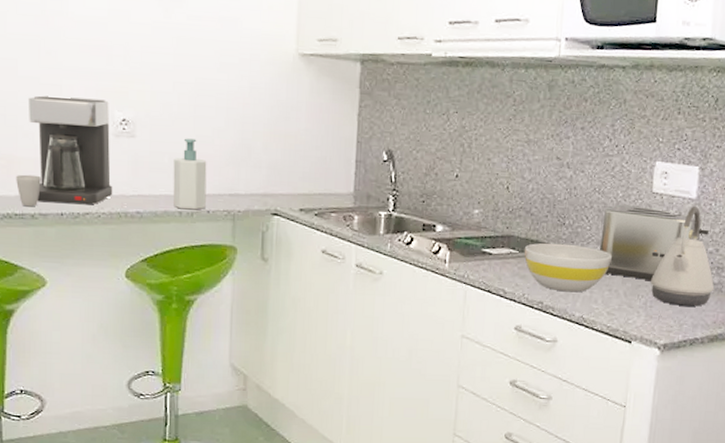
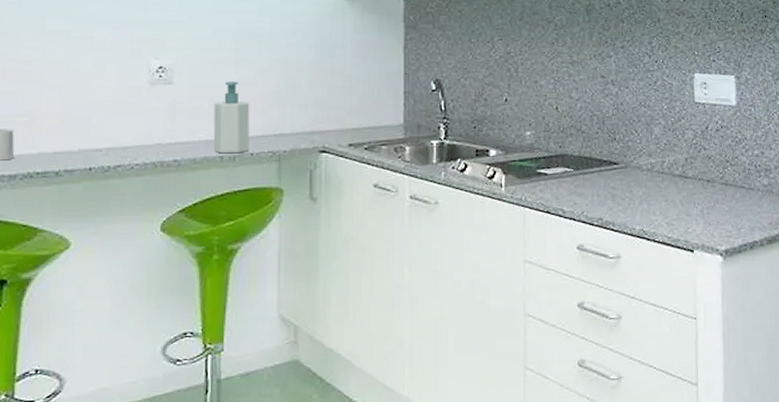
cup: present [16,174,41,207] -> none [39,130,68,164]
coffee maker: present [27,95,113,205] -> none [55,48,148,158]
bowl: present [524,242,613,293] -> none [578,158,665,206]
toaster: present [599,204,711,280] -> none [651,116,754,188]
kettle: present [651,206,715,307] -> none [705,113,766,210]

